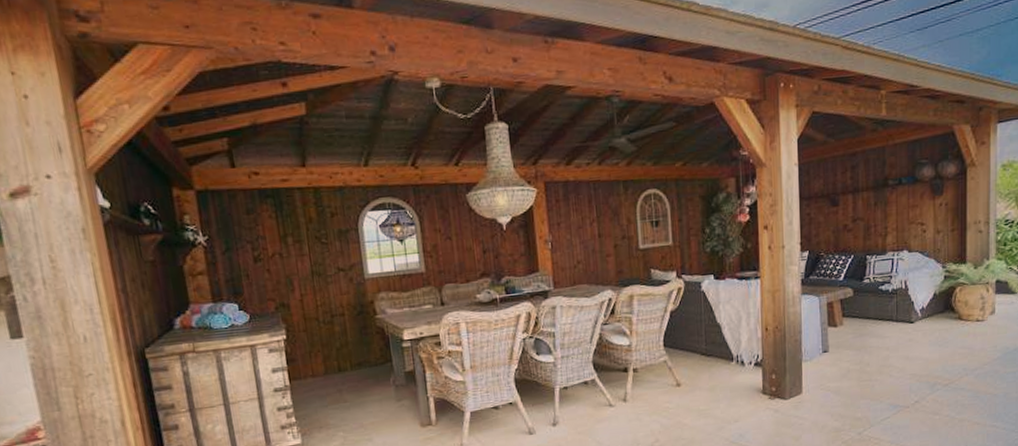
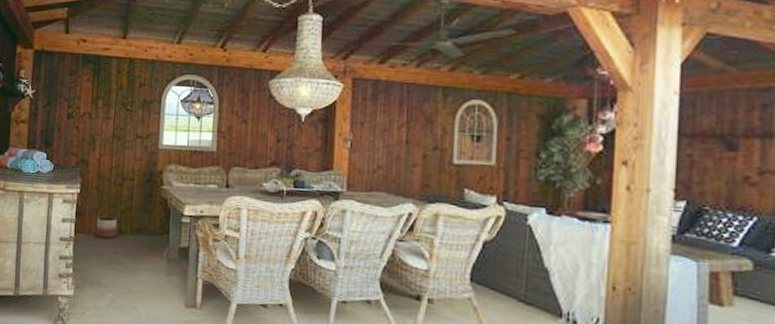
planter: none [312,356,336,381] -> present [96,216,117,239]

